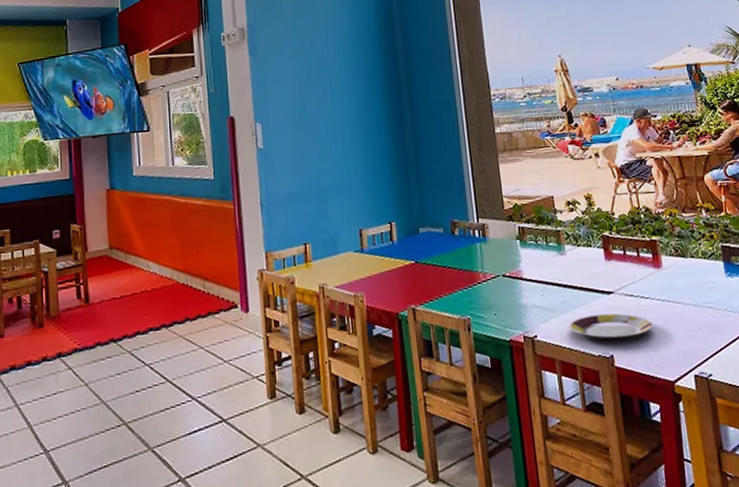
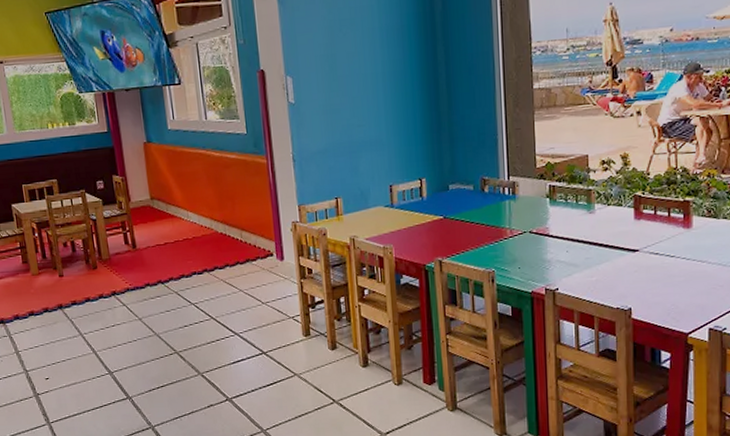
plate: present [568,313,653,341] -> none [590,270,675,295]

